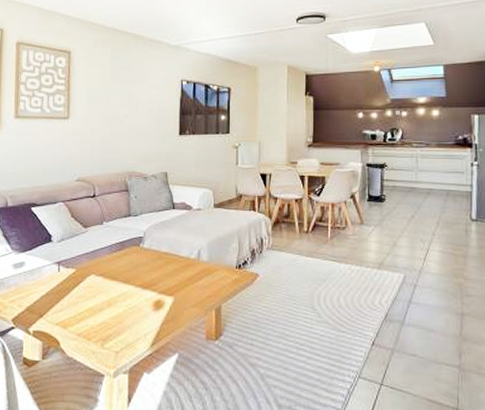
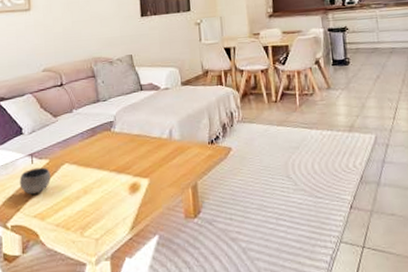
bowl: none [44,276,77,302] -> present [19,167,51,195]

